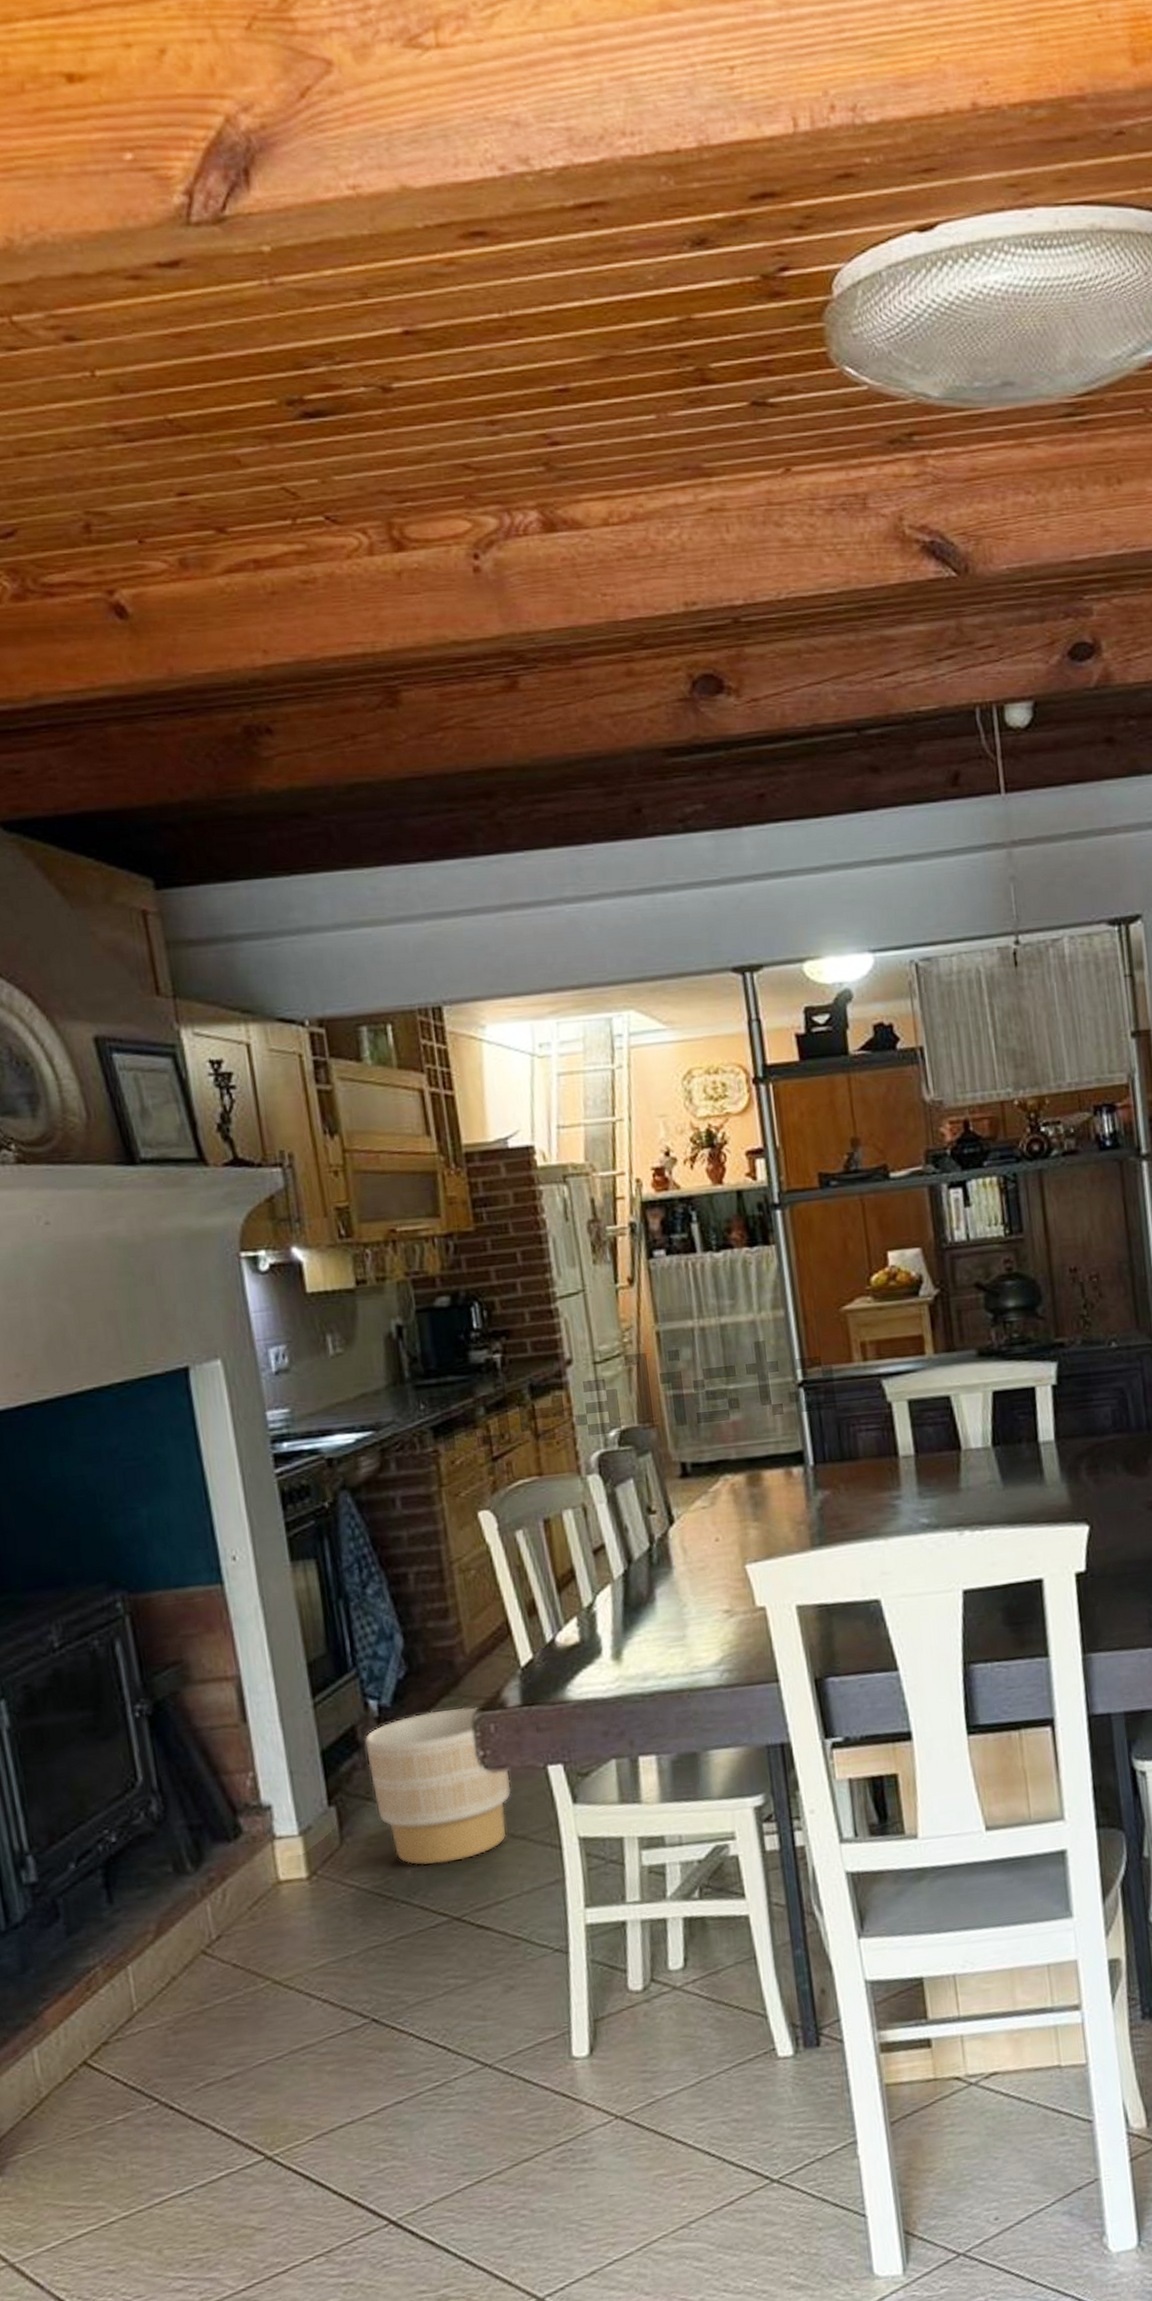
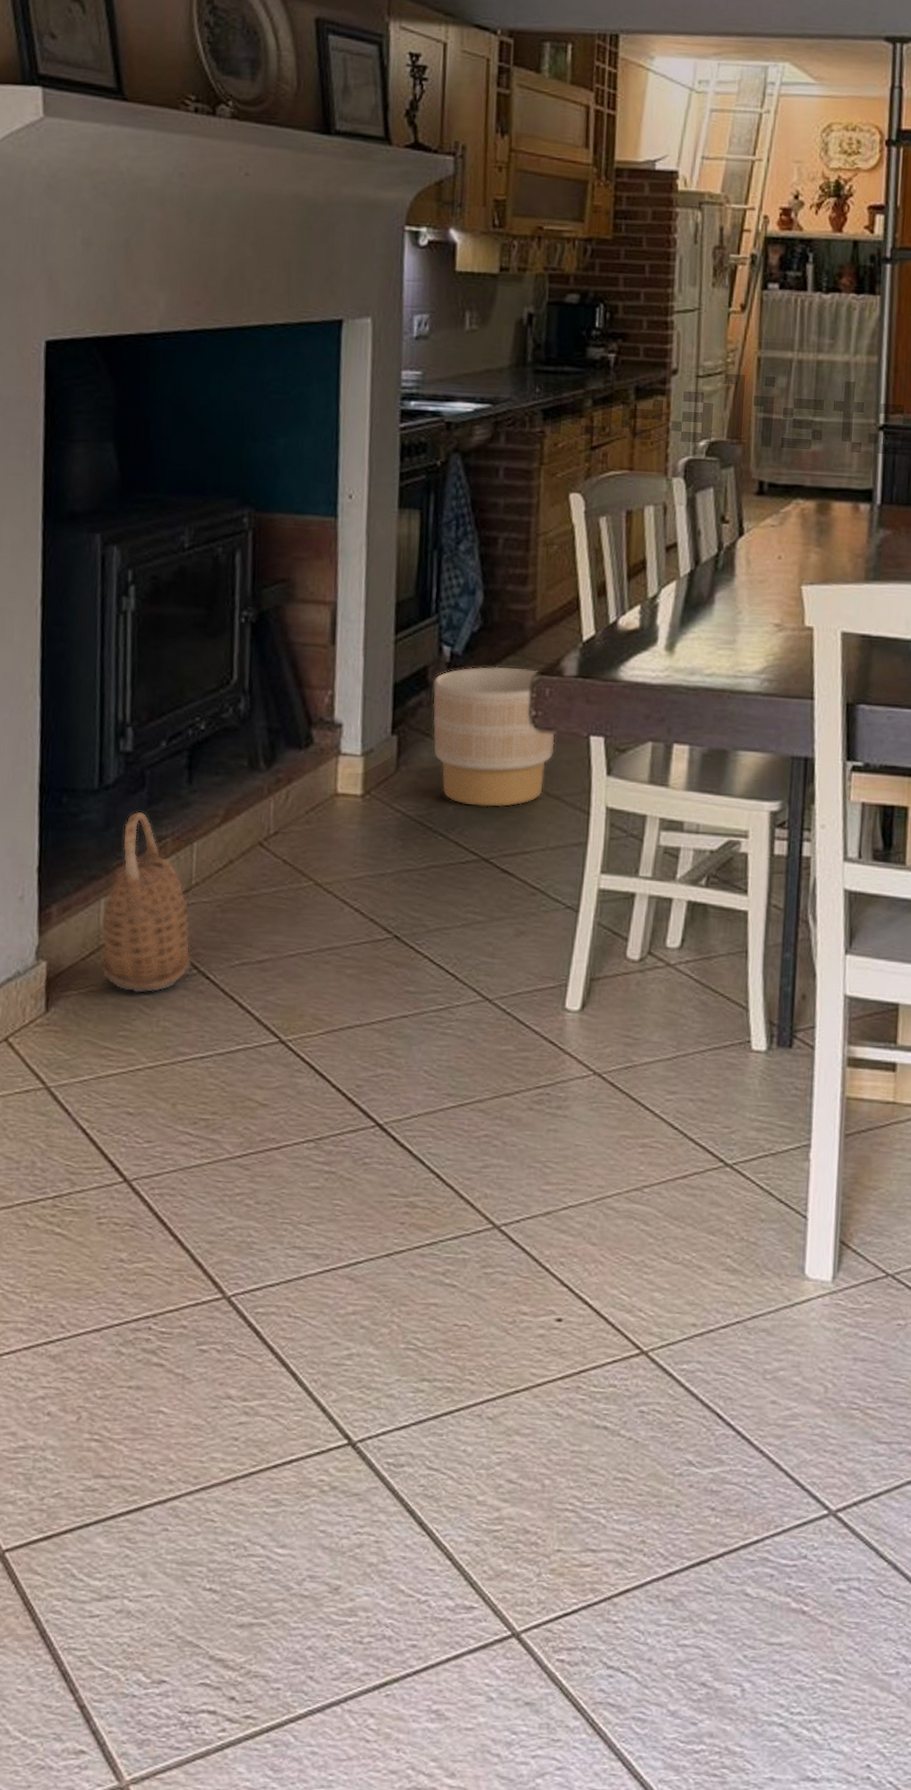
basket: none [37,1945,150,2142] -> present [101,812,192,993]

